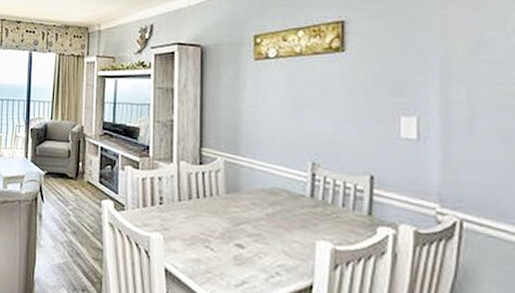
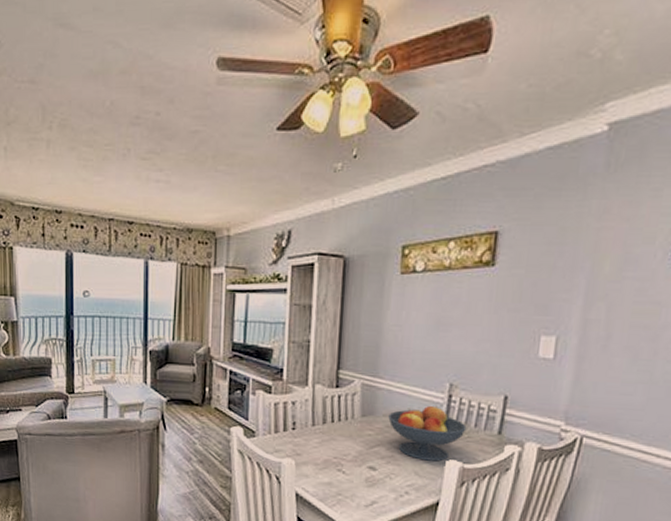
fruit bowl: none [253,184,334,242] -> present [388,405,467,462]

